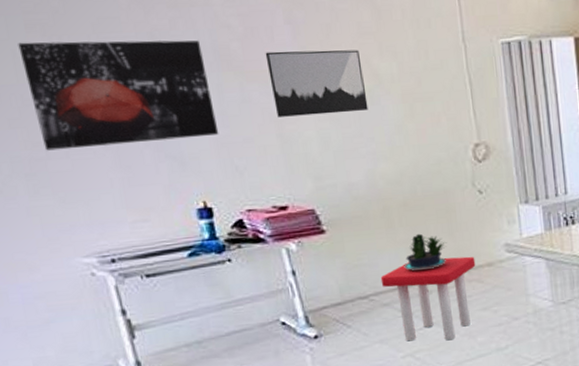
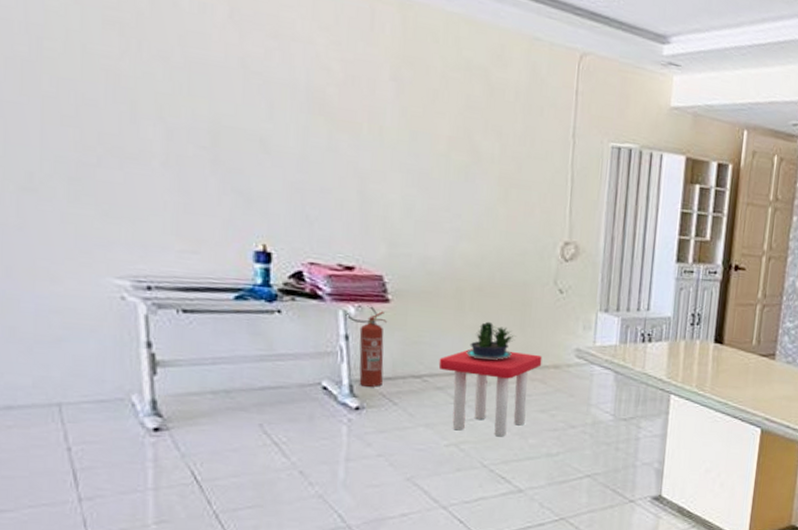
wall art: present [18,40,219,151] -> none [90,37,296,179]
wall art: present [265,50,368,117] -> none [362,104,463,186]
fire extinguisher: none [288,238,334,315] -> present [345,304,387,387]

